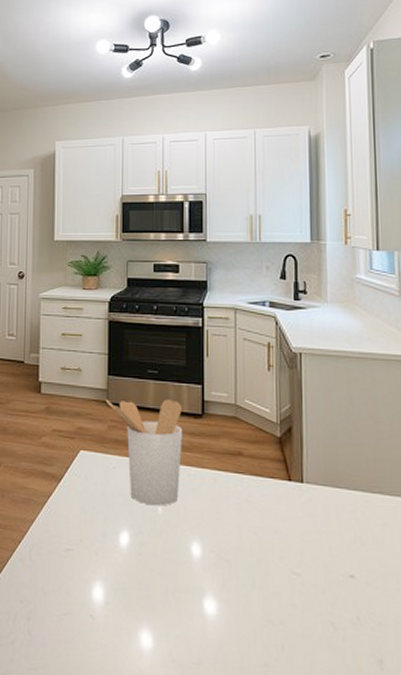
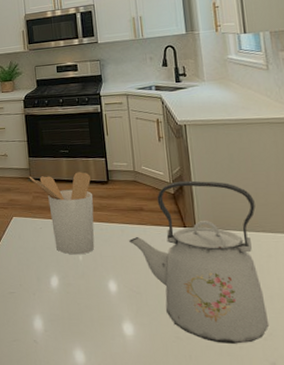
kettle: none [222,422,380,634] -> present [129,180,270,344]

